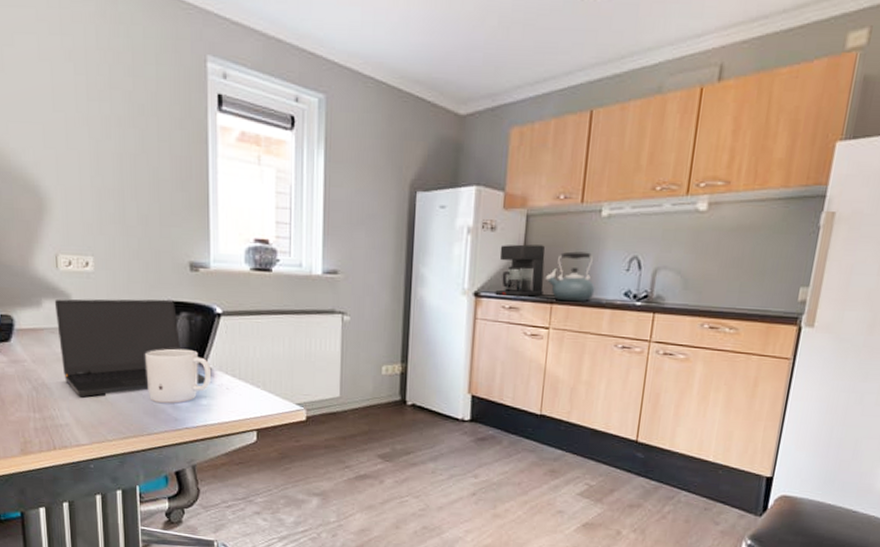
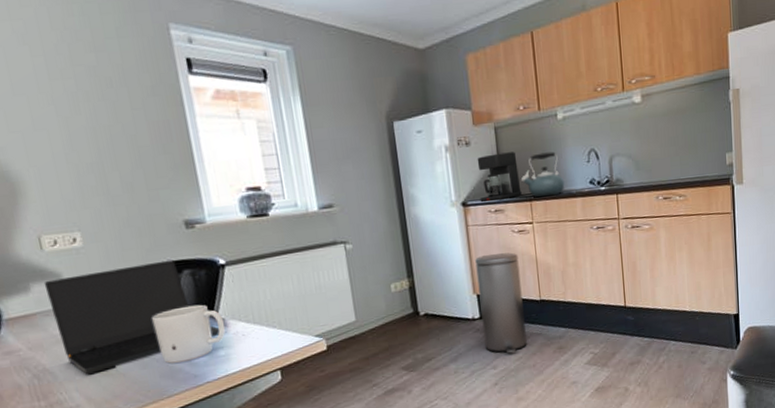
pedal bin: none [470,354,525,465] -> present [475,252,527,354]

